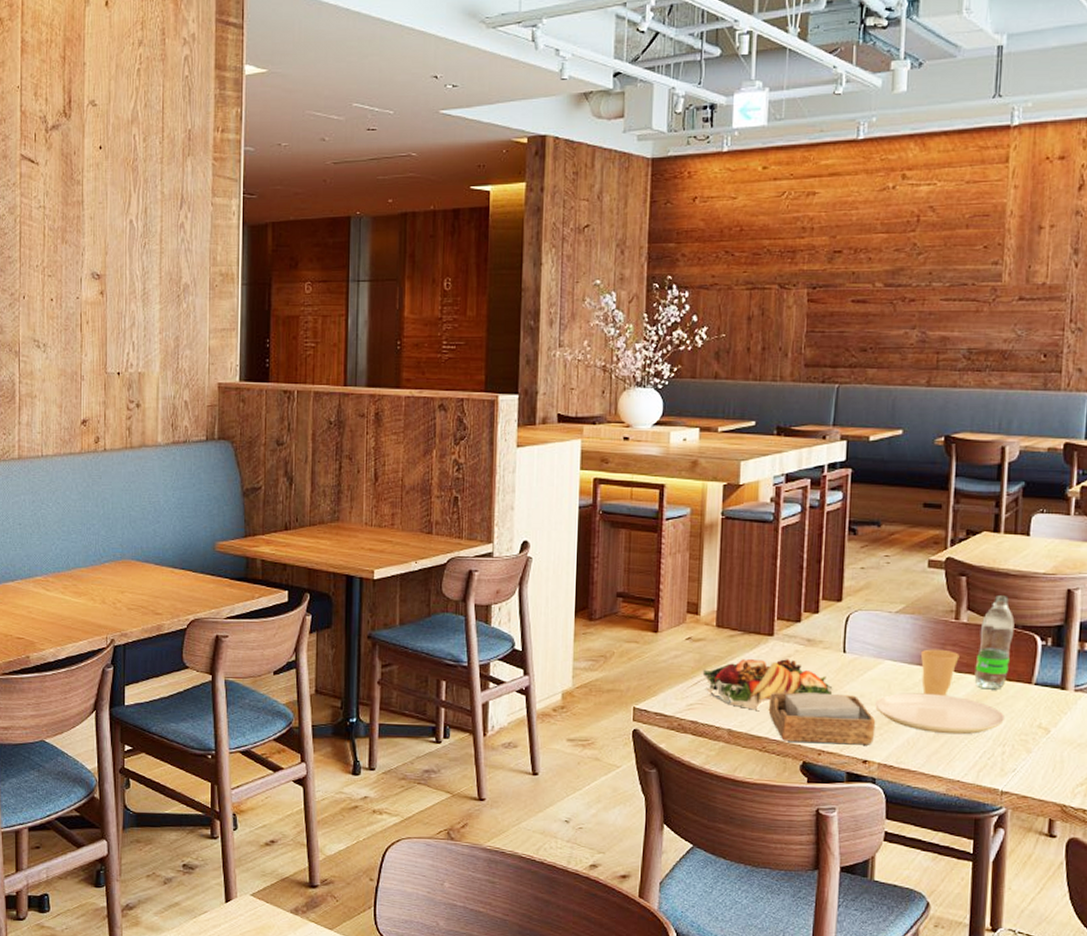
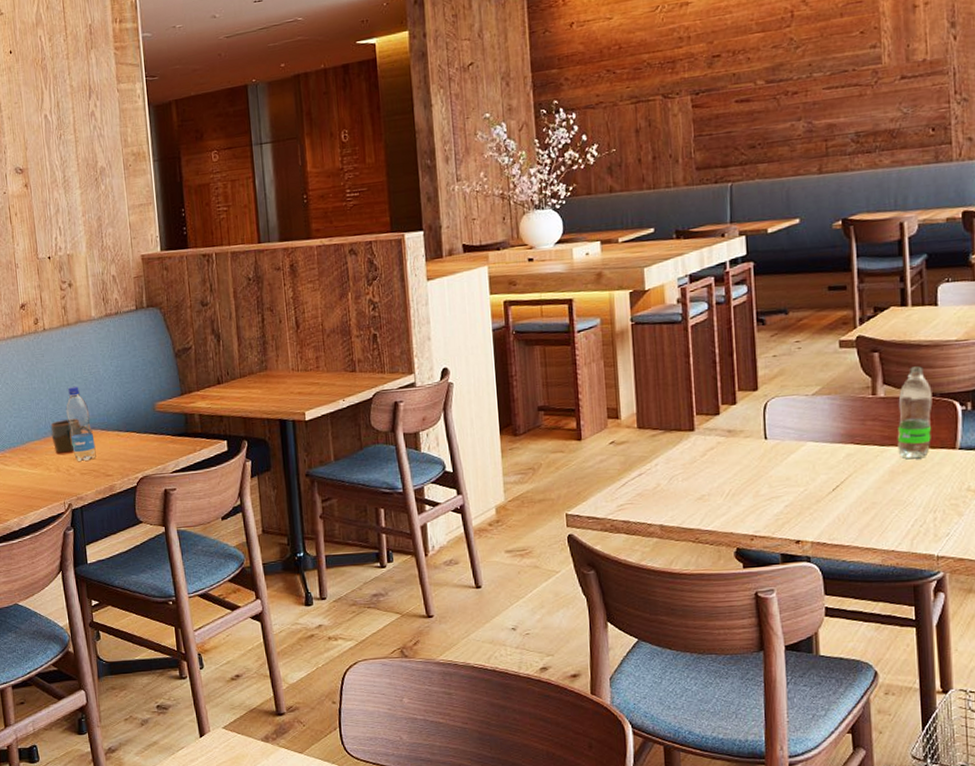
mug: none [100,549,145,587] -> present [50,419,93,456]
bottle: none [119,515,147,596] -> present [66,386,96,462]
salad: present [701,659,833,710] -> none [628,451,759,504]
napkin holder: present [768,692,876,745] -> none [696,479,805,531]
plate: present [875,693,1006,735] -> none [802,469,934,507]
cup: present [921,649,960,697] -> none [842,425,881,471]

